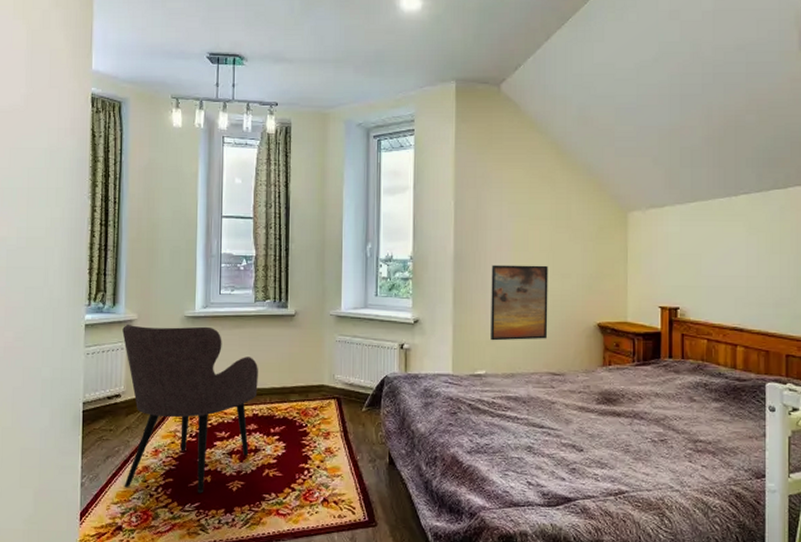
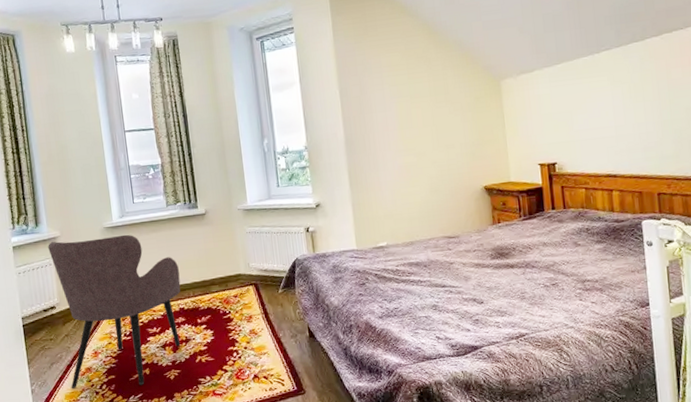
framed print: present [491,265,548,341] -> none [380,139,440,214]

